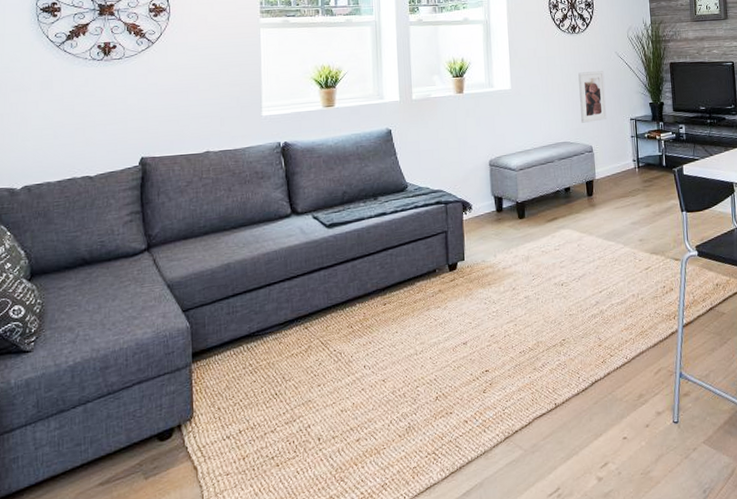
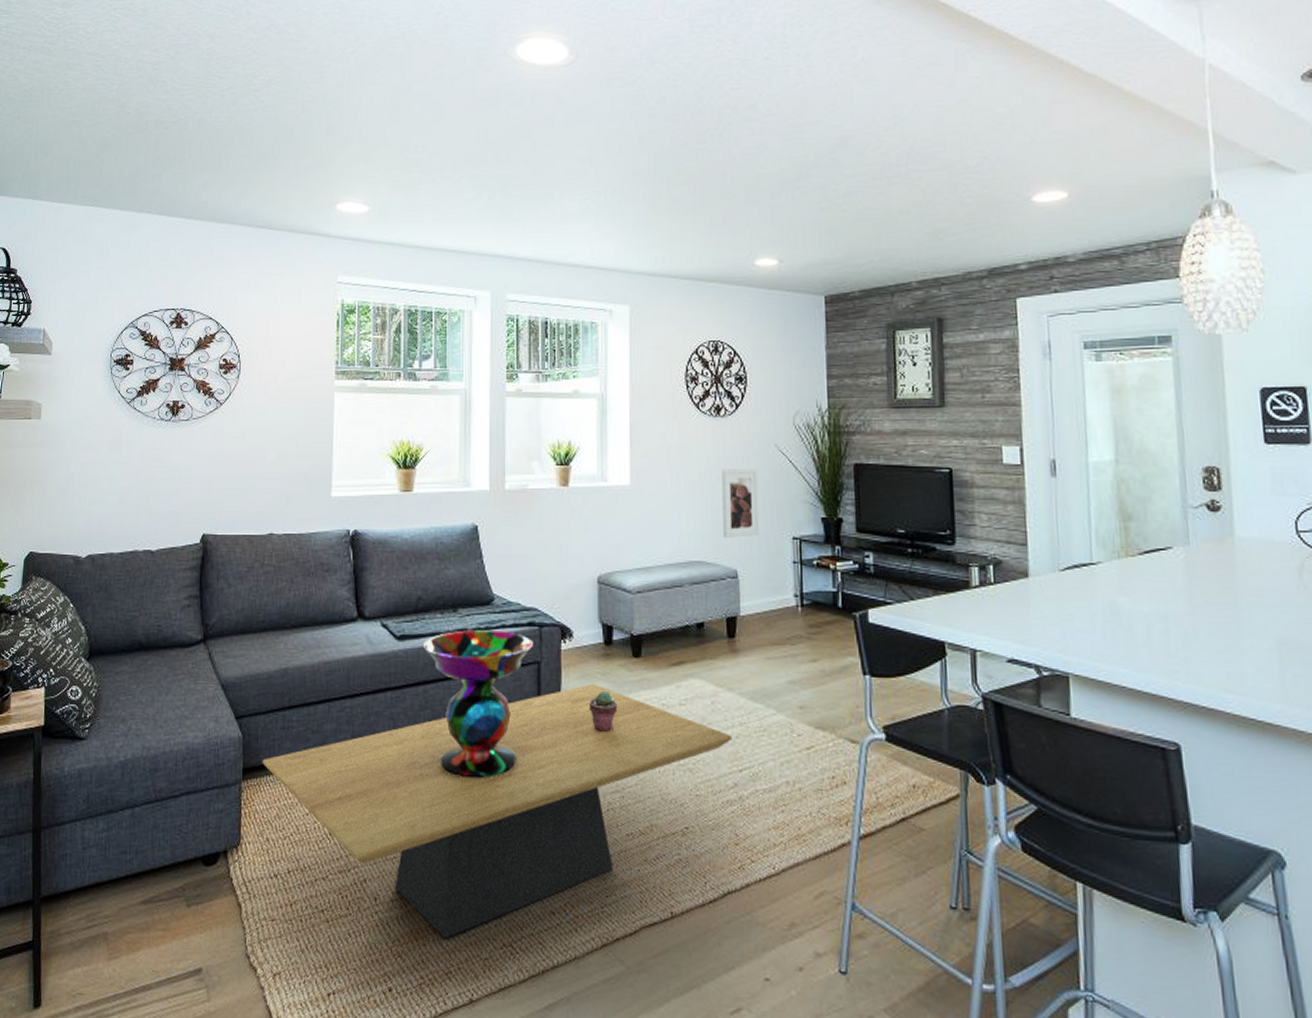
coffee table: none [210,242,594,459] -> present [262,683,733,939]
decorative bowl: none [349,210,442,331] -> present [422,630,534,780]
potted succulent: none [486,247,509,279] -> present [588,691,618,732]

